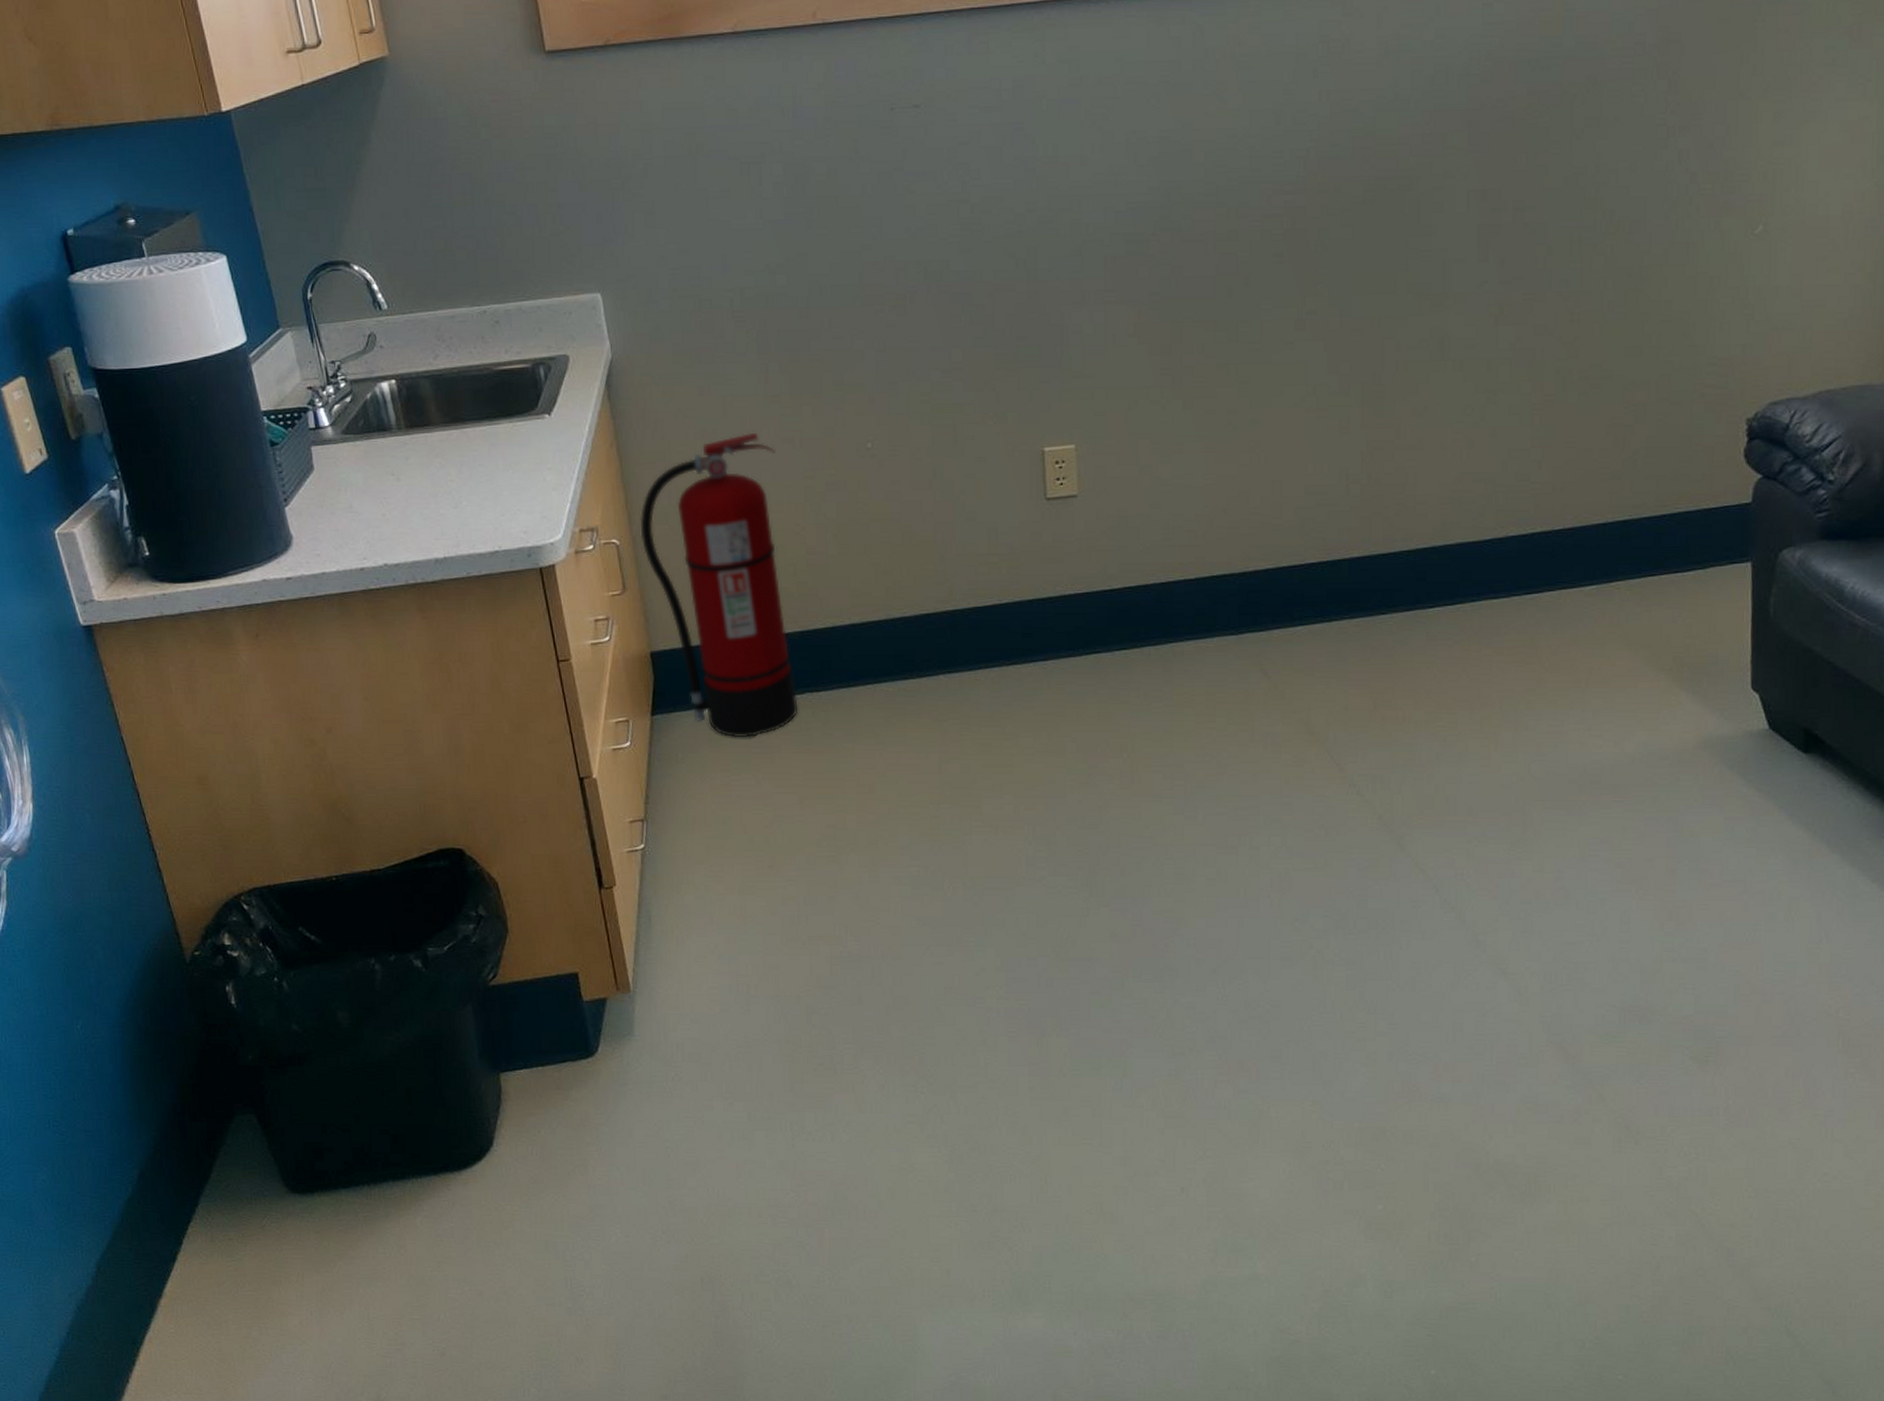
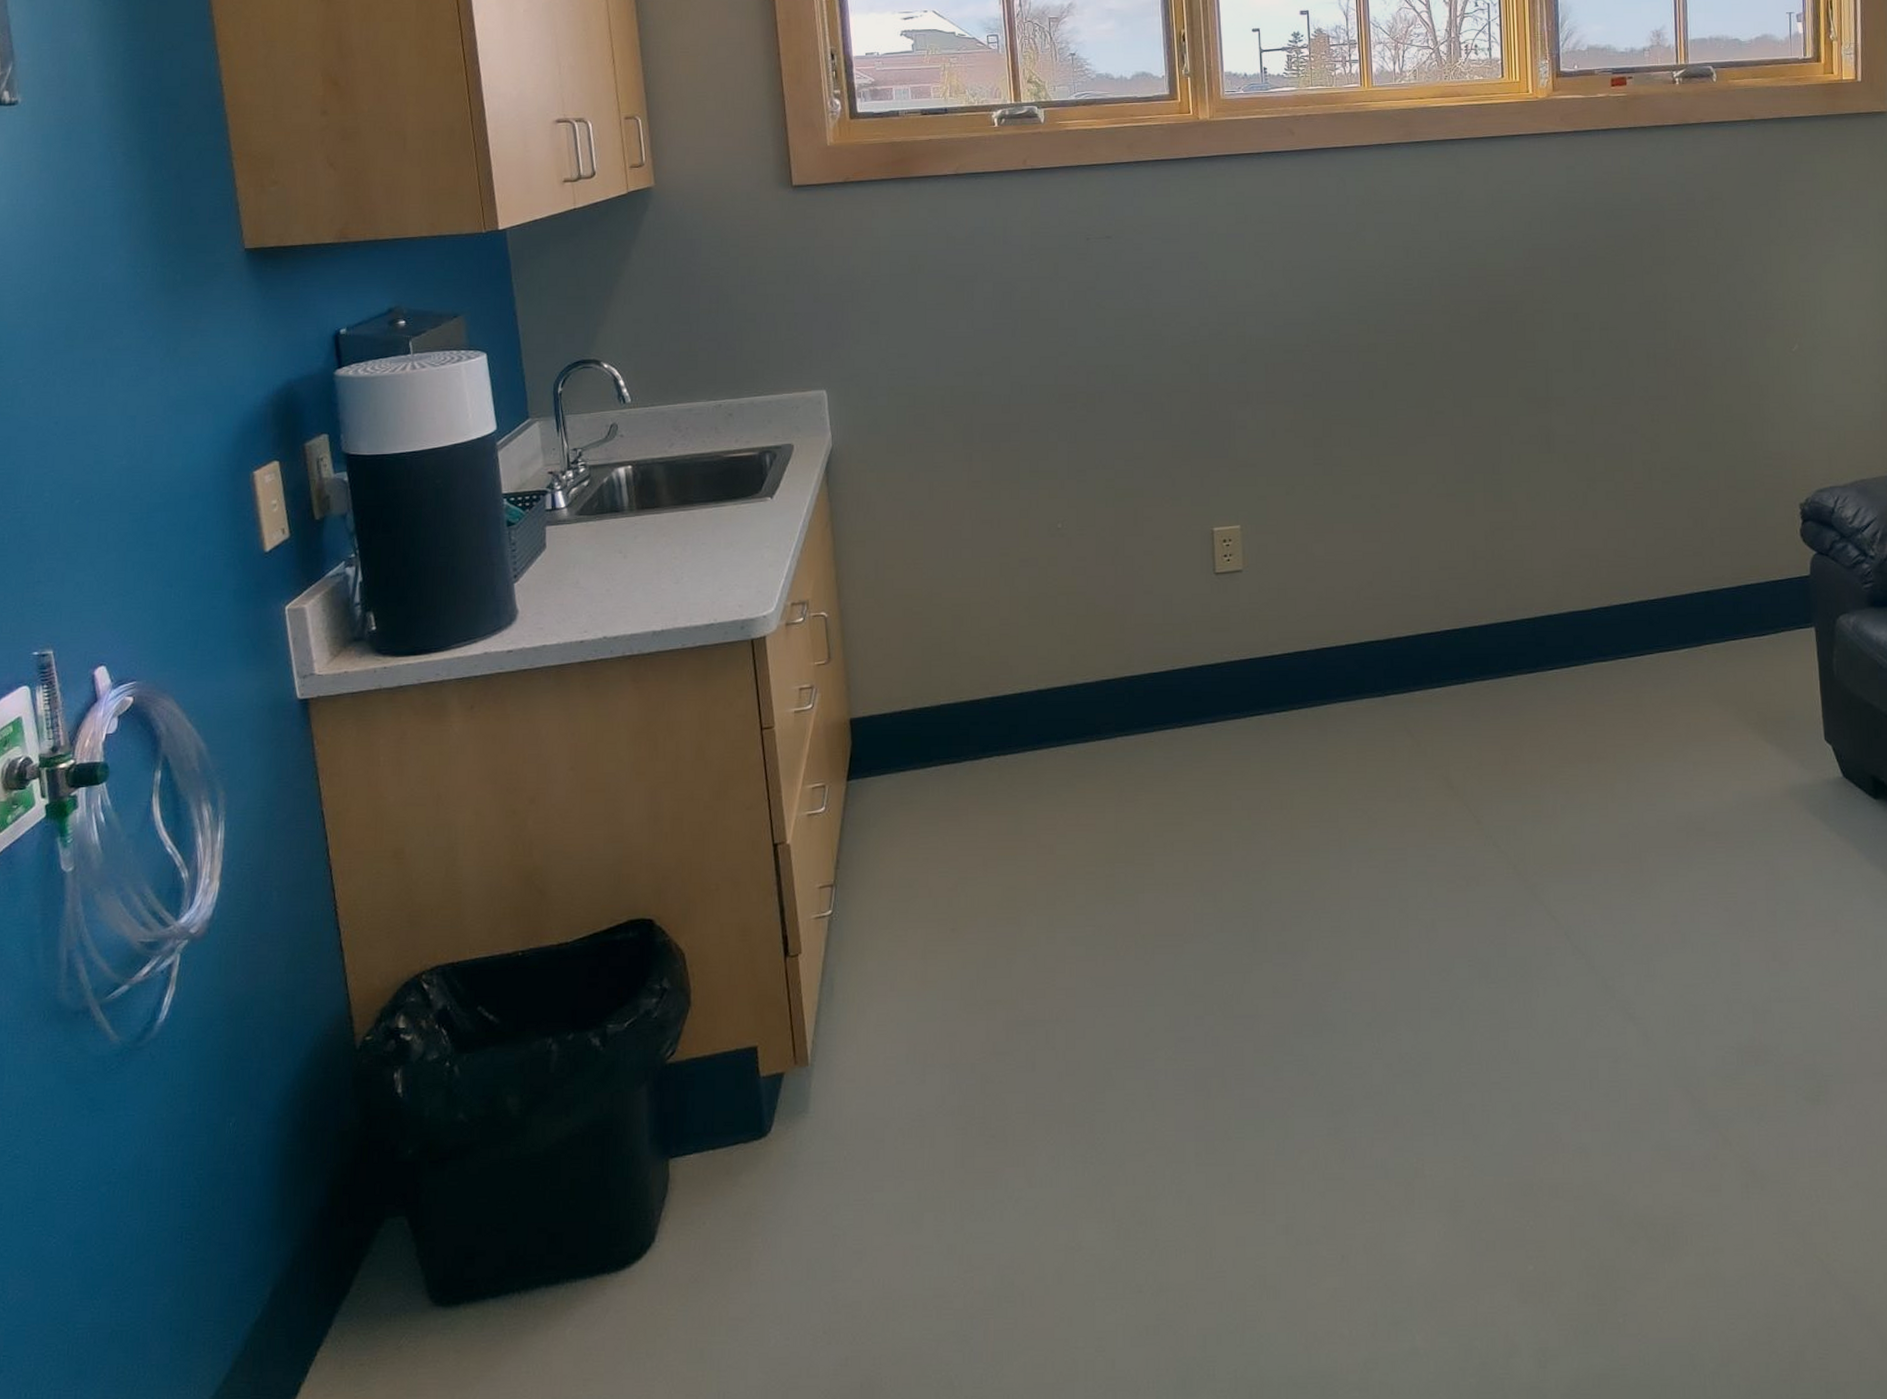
fire extinguisher: present [639,432,799,738] -> none [847,514,986,802]

